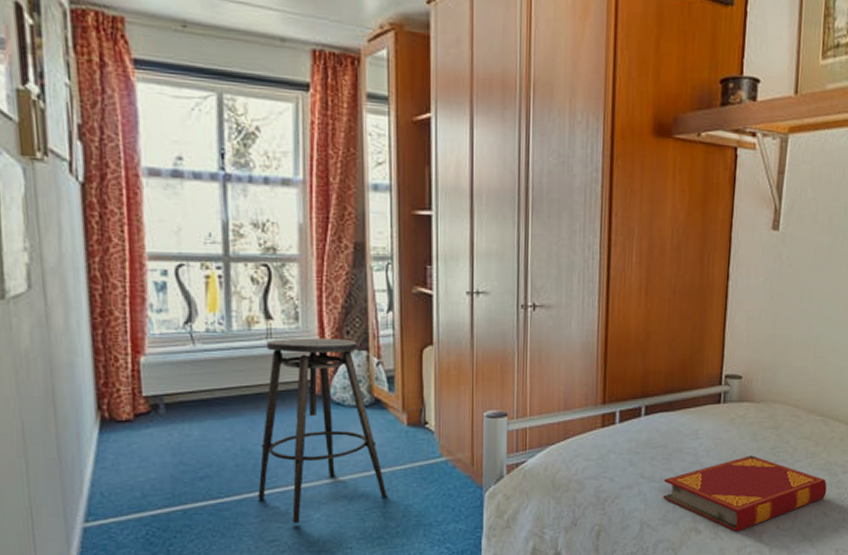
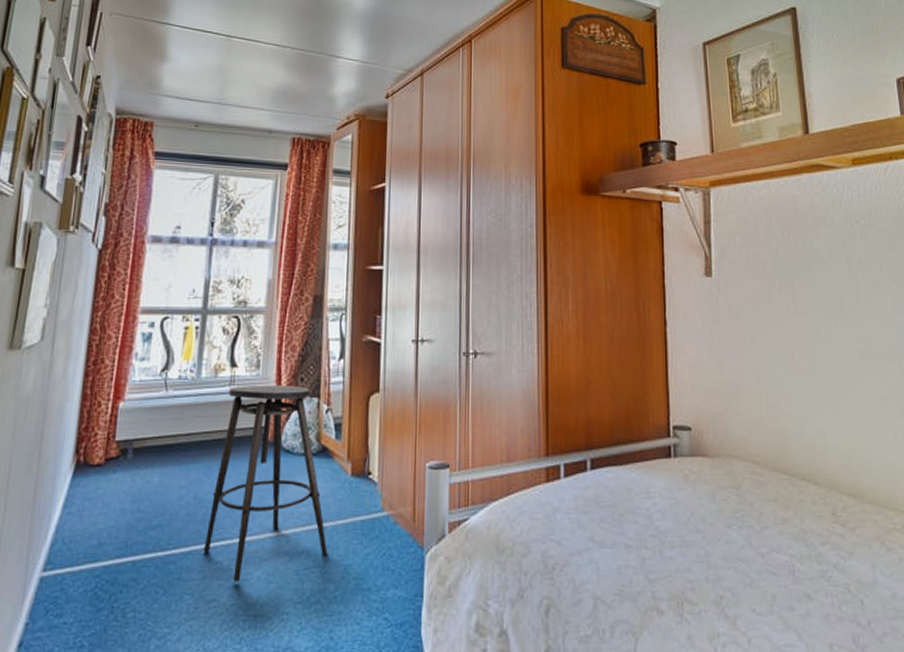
hardback book: present [663,455,827,532] -> none [617,519,806,615]

